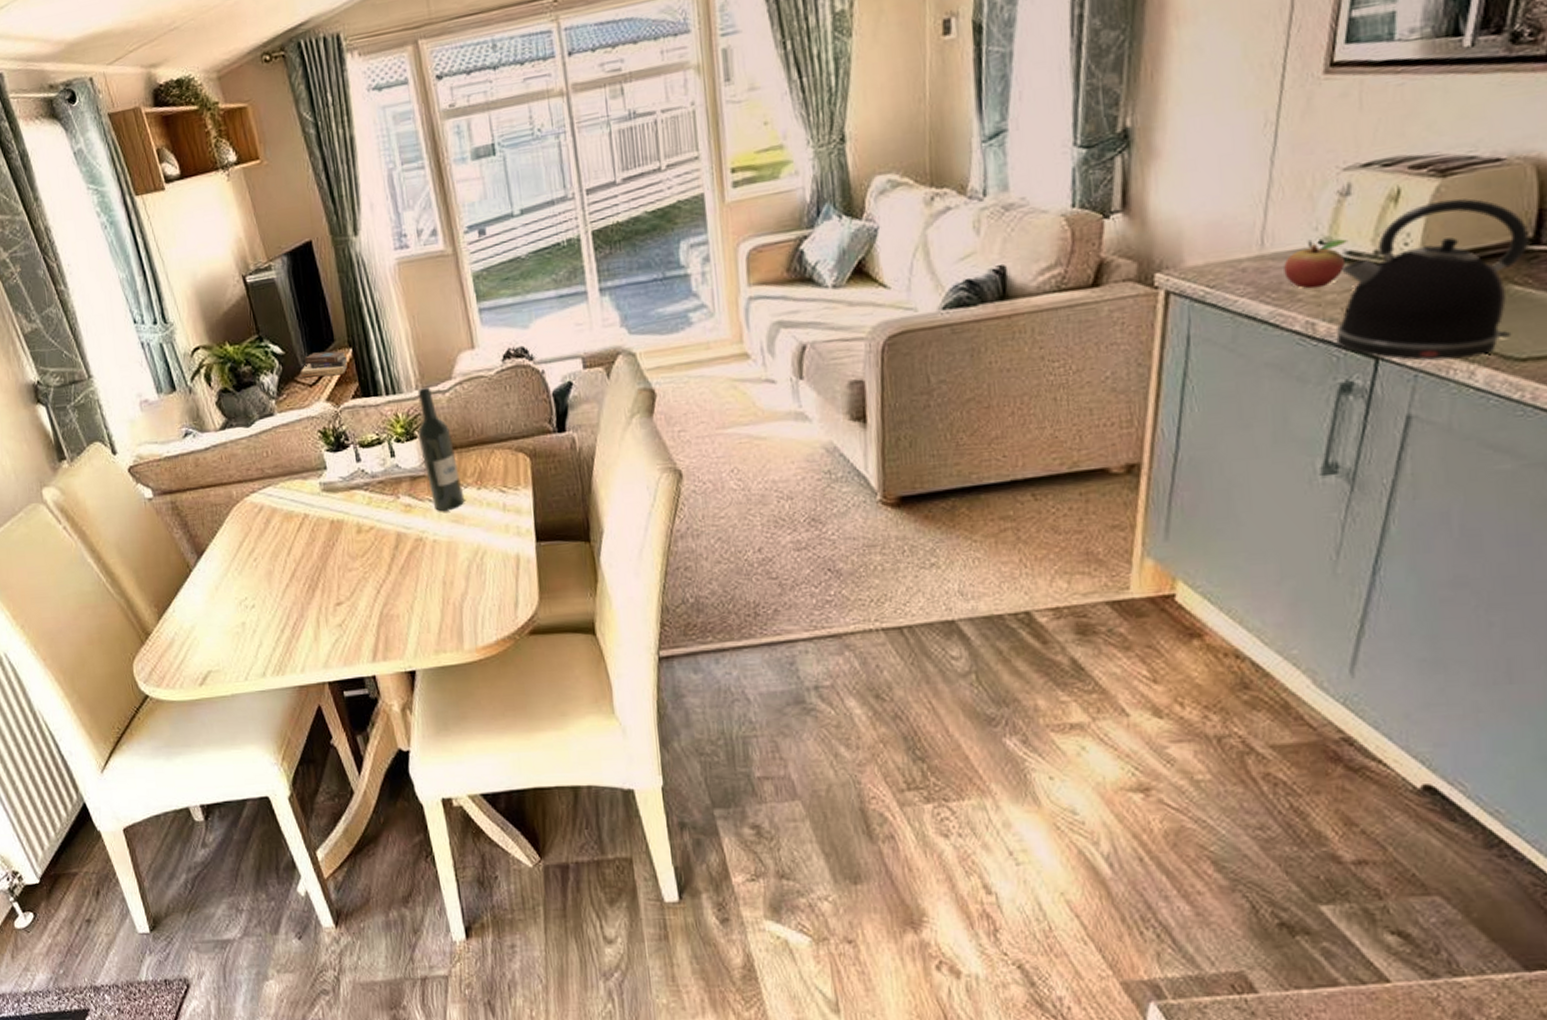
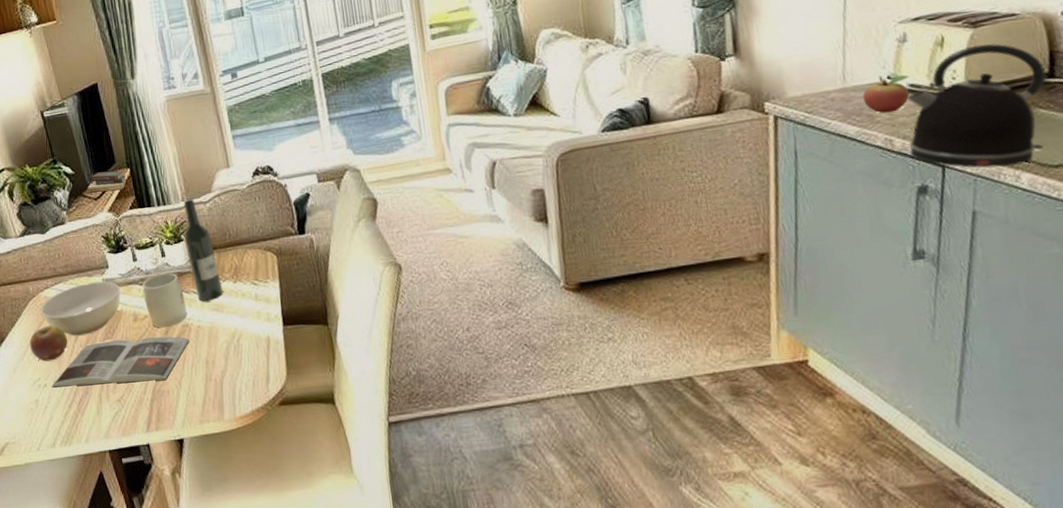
fruit: none [233,536,279,579] -> present [29,325,68,362]
bowl: none [245,484,342,550] -> present [40,281,121,336]
magazine: none [260,551,423,609] -> present [51,336,189,387]
mug: none [367,476,422,542] -> present [142,272,188,328]

